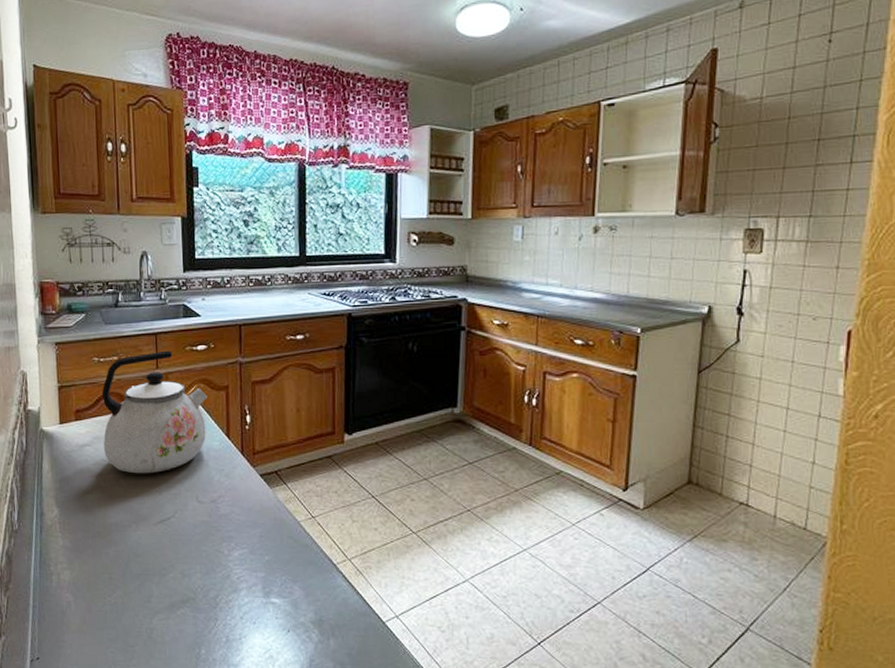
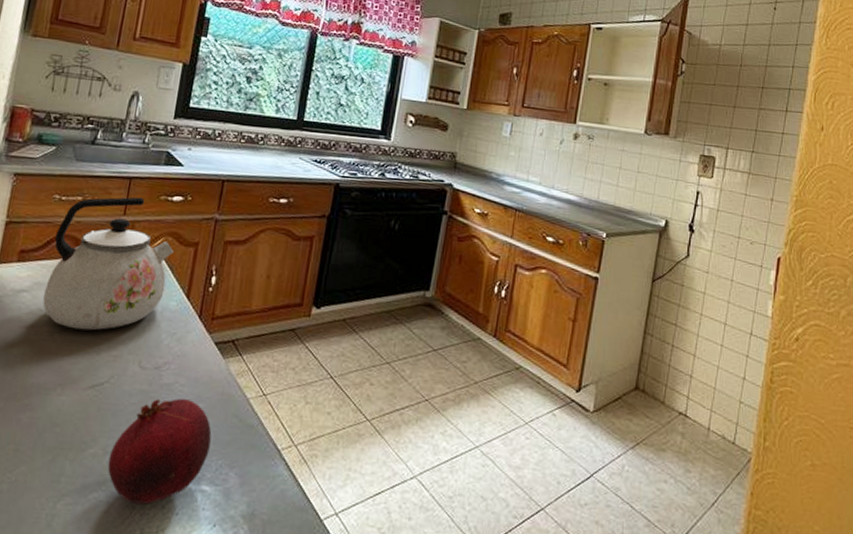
fruit: none [187,525,273,617] -> present [107,398,212,505]

